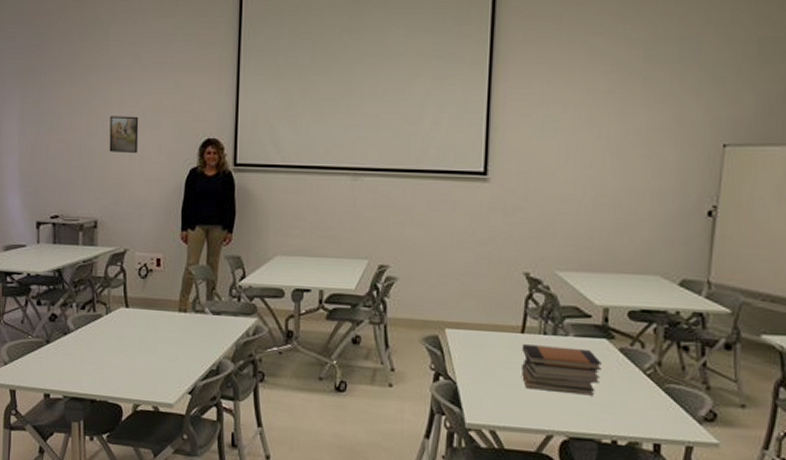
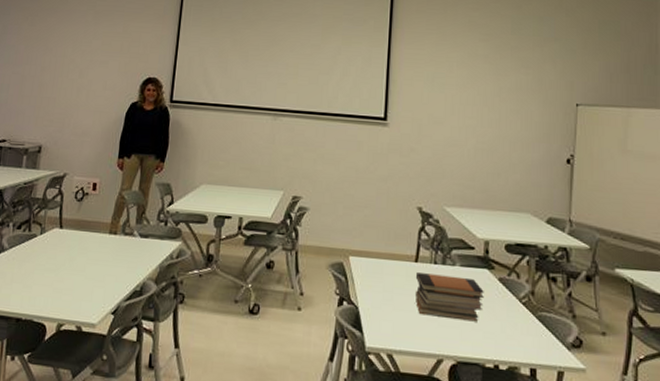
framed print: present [109,116,139,153] -> none [59,53,89,87]

